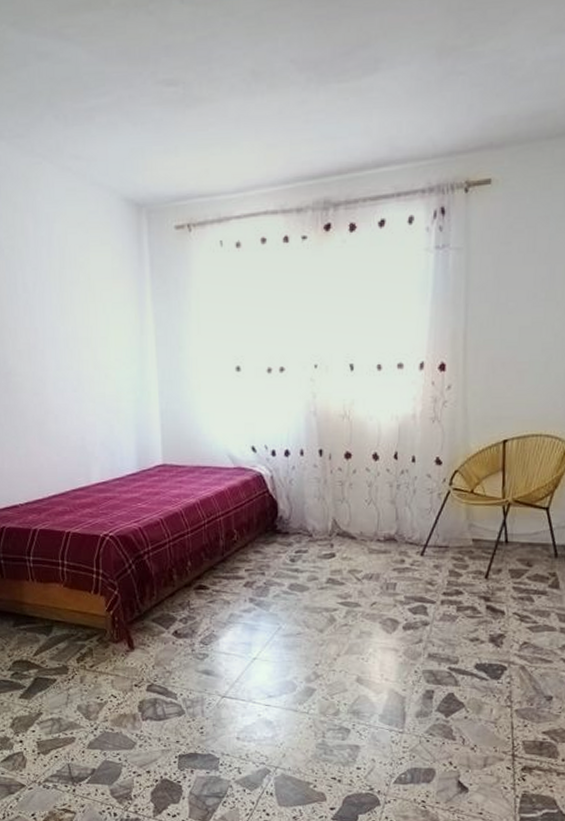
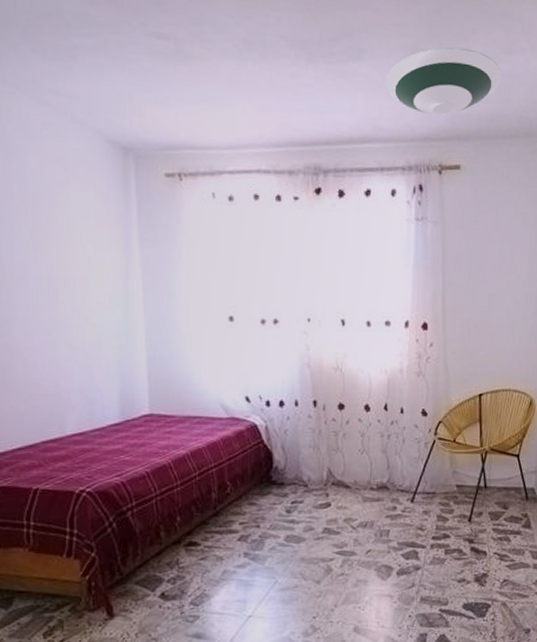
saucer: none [406,35,548,123] -> present [387,47,501,115]

